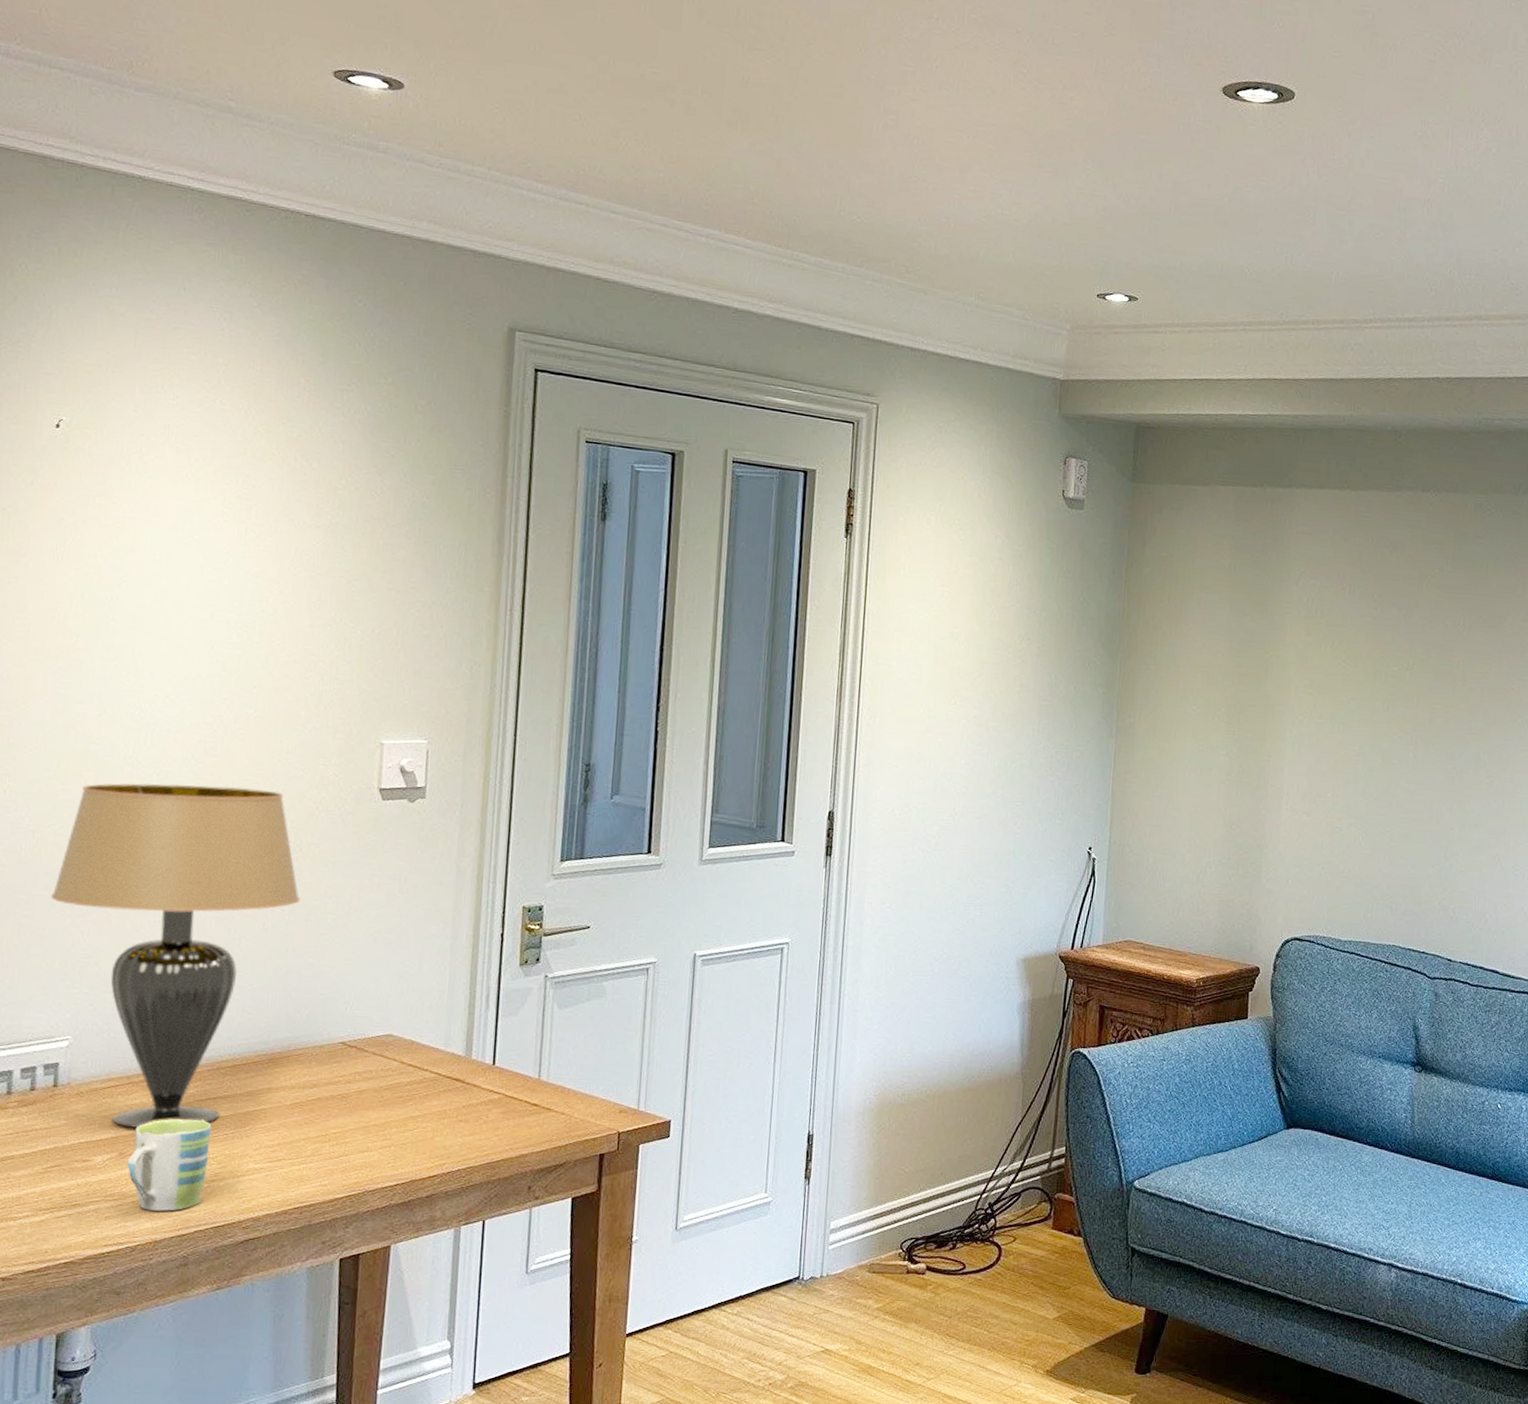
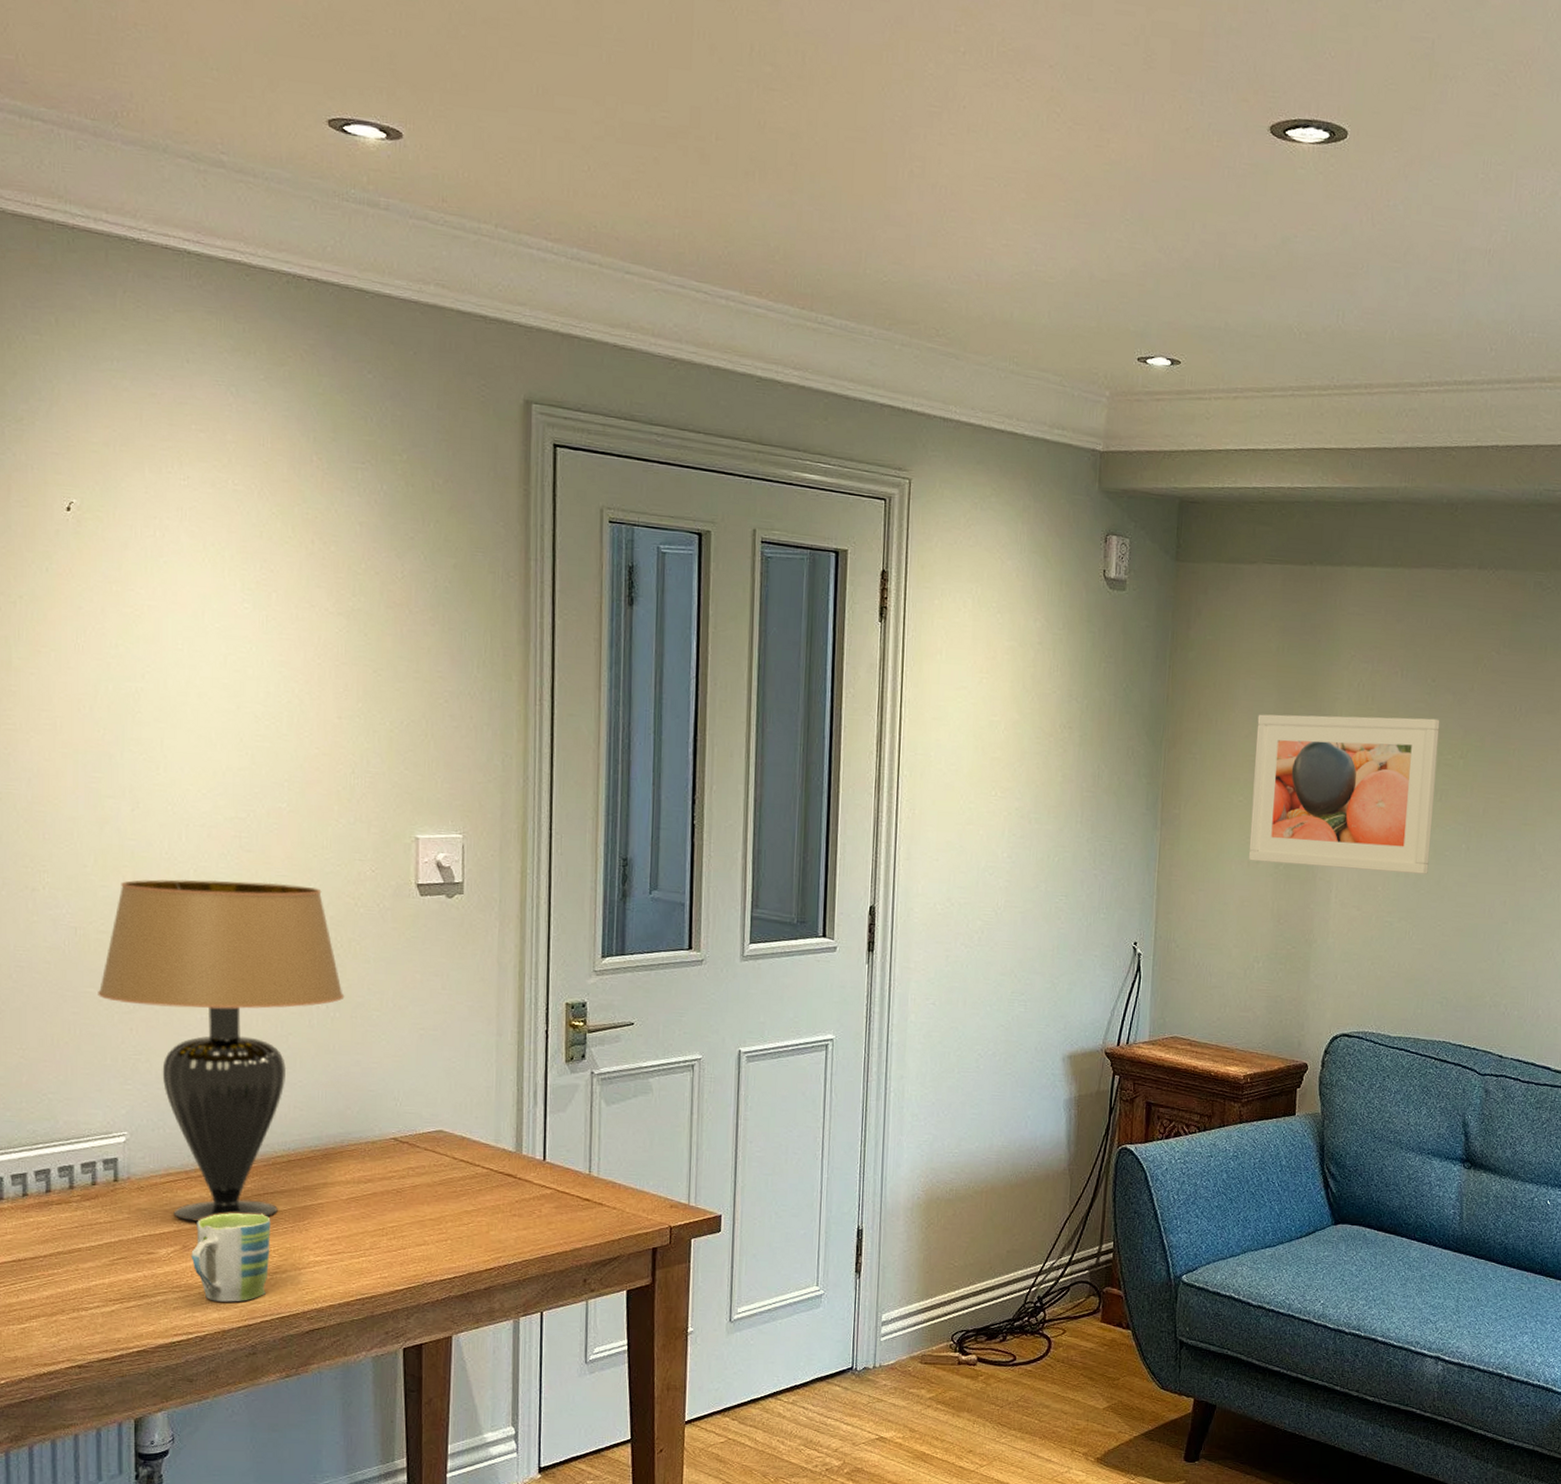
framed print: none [1201,627,1387,782] -> present [1248,714,1440,874]

